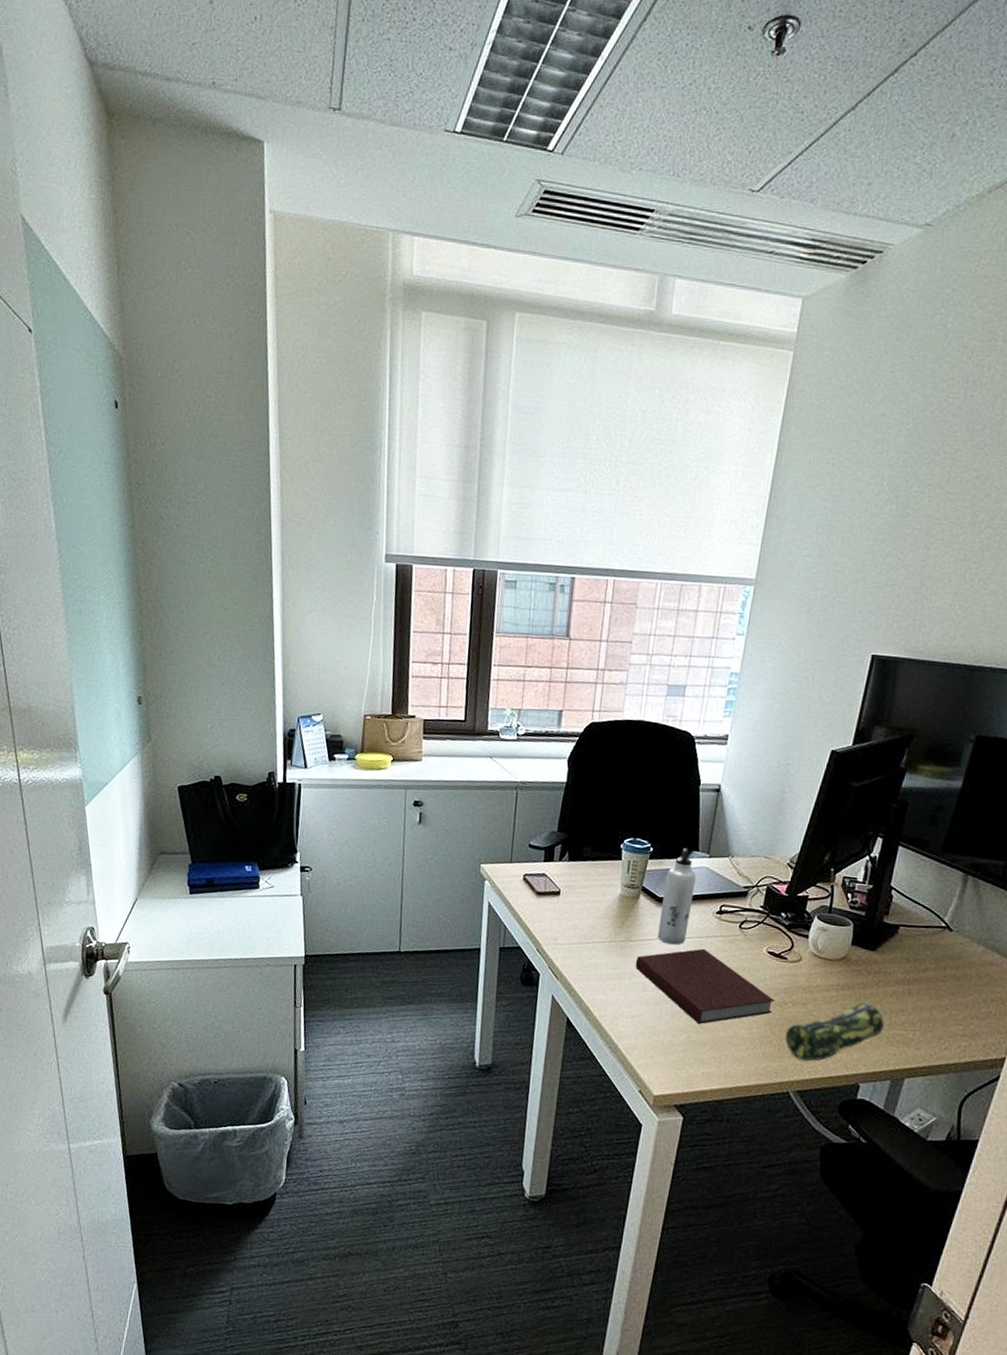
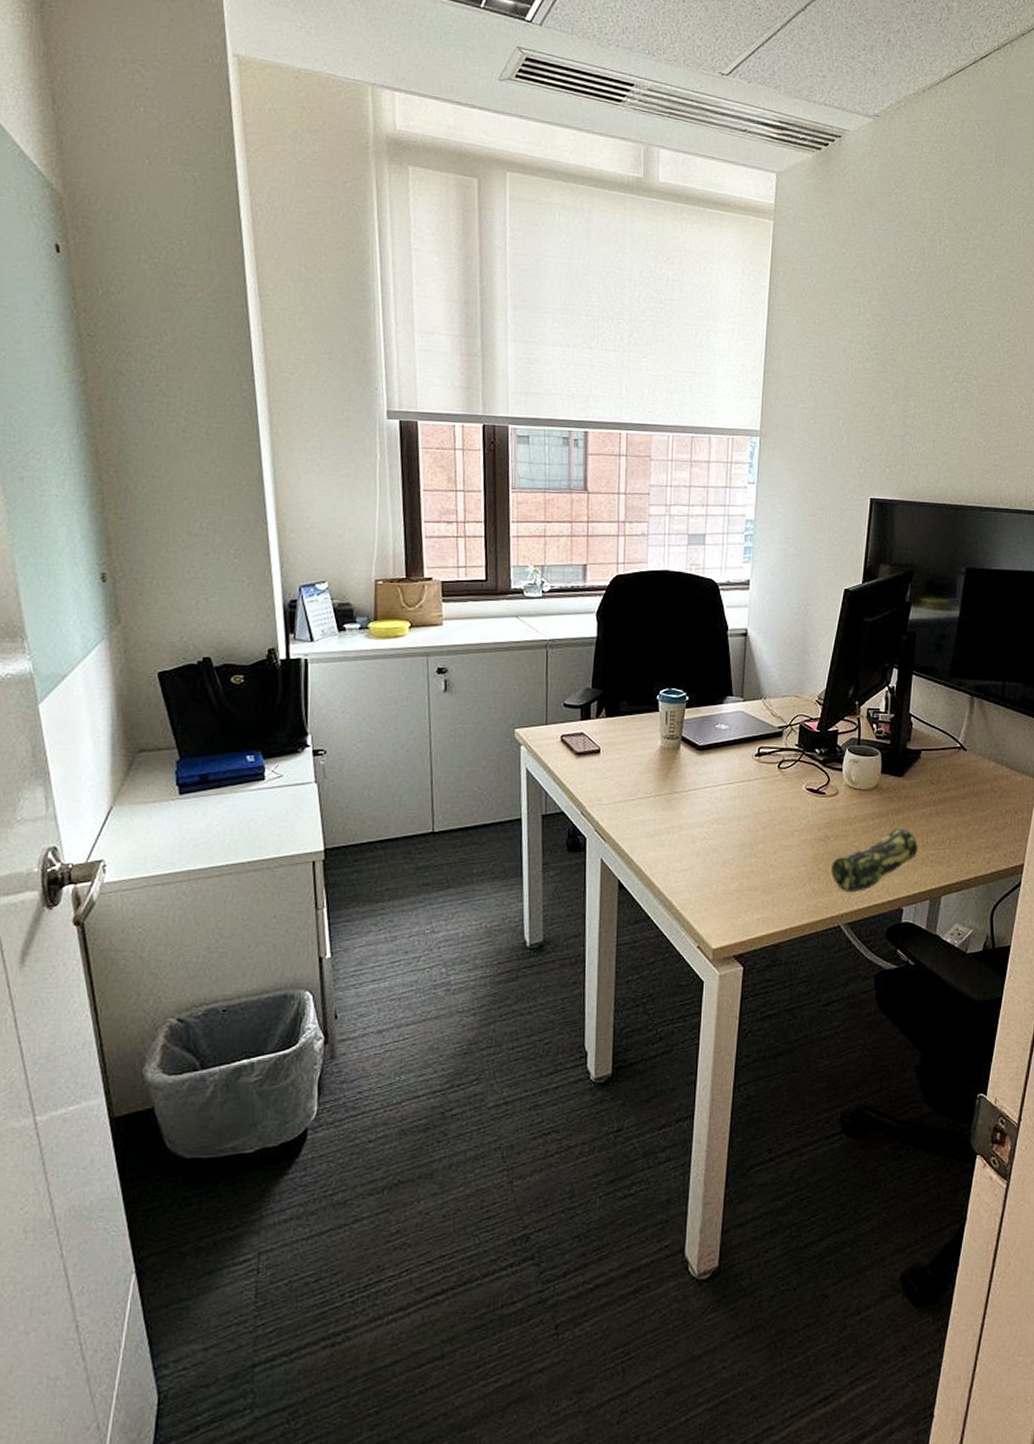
notebook: present [635,948,775,1024] -> none [681,792,818,869]
water bottle: present [657,847,696,945] -> none [701,693,732,792]

